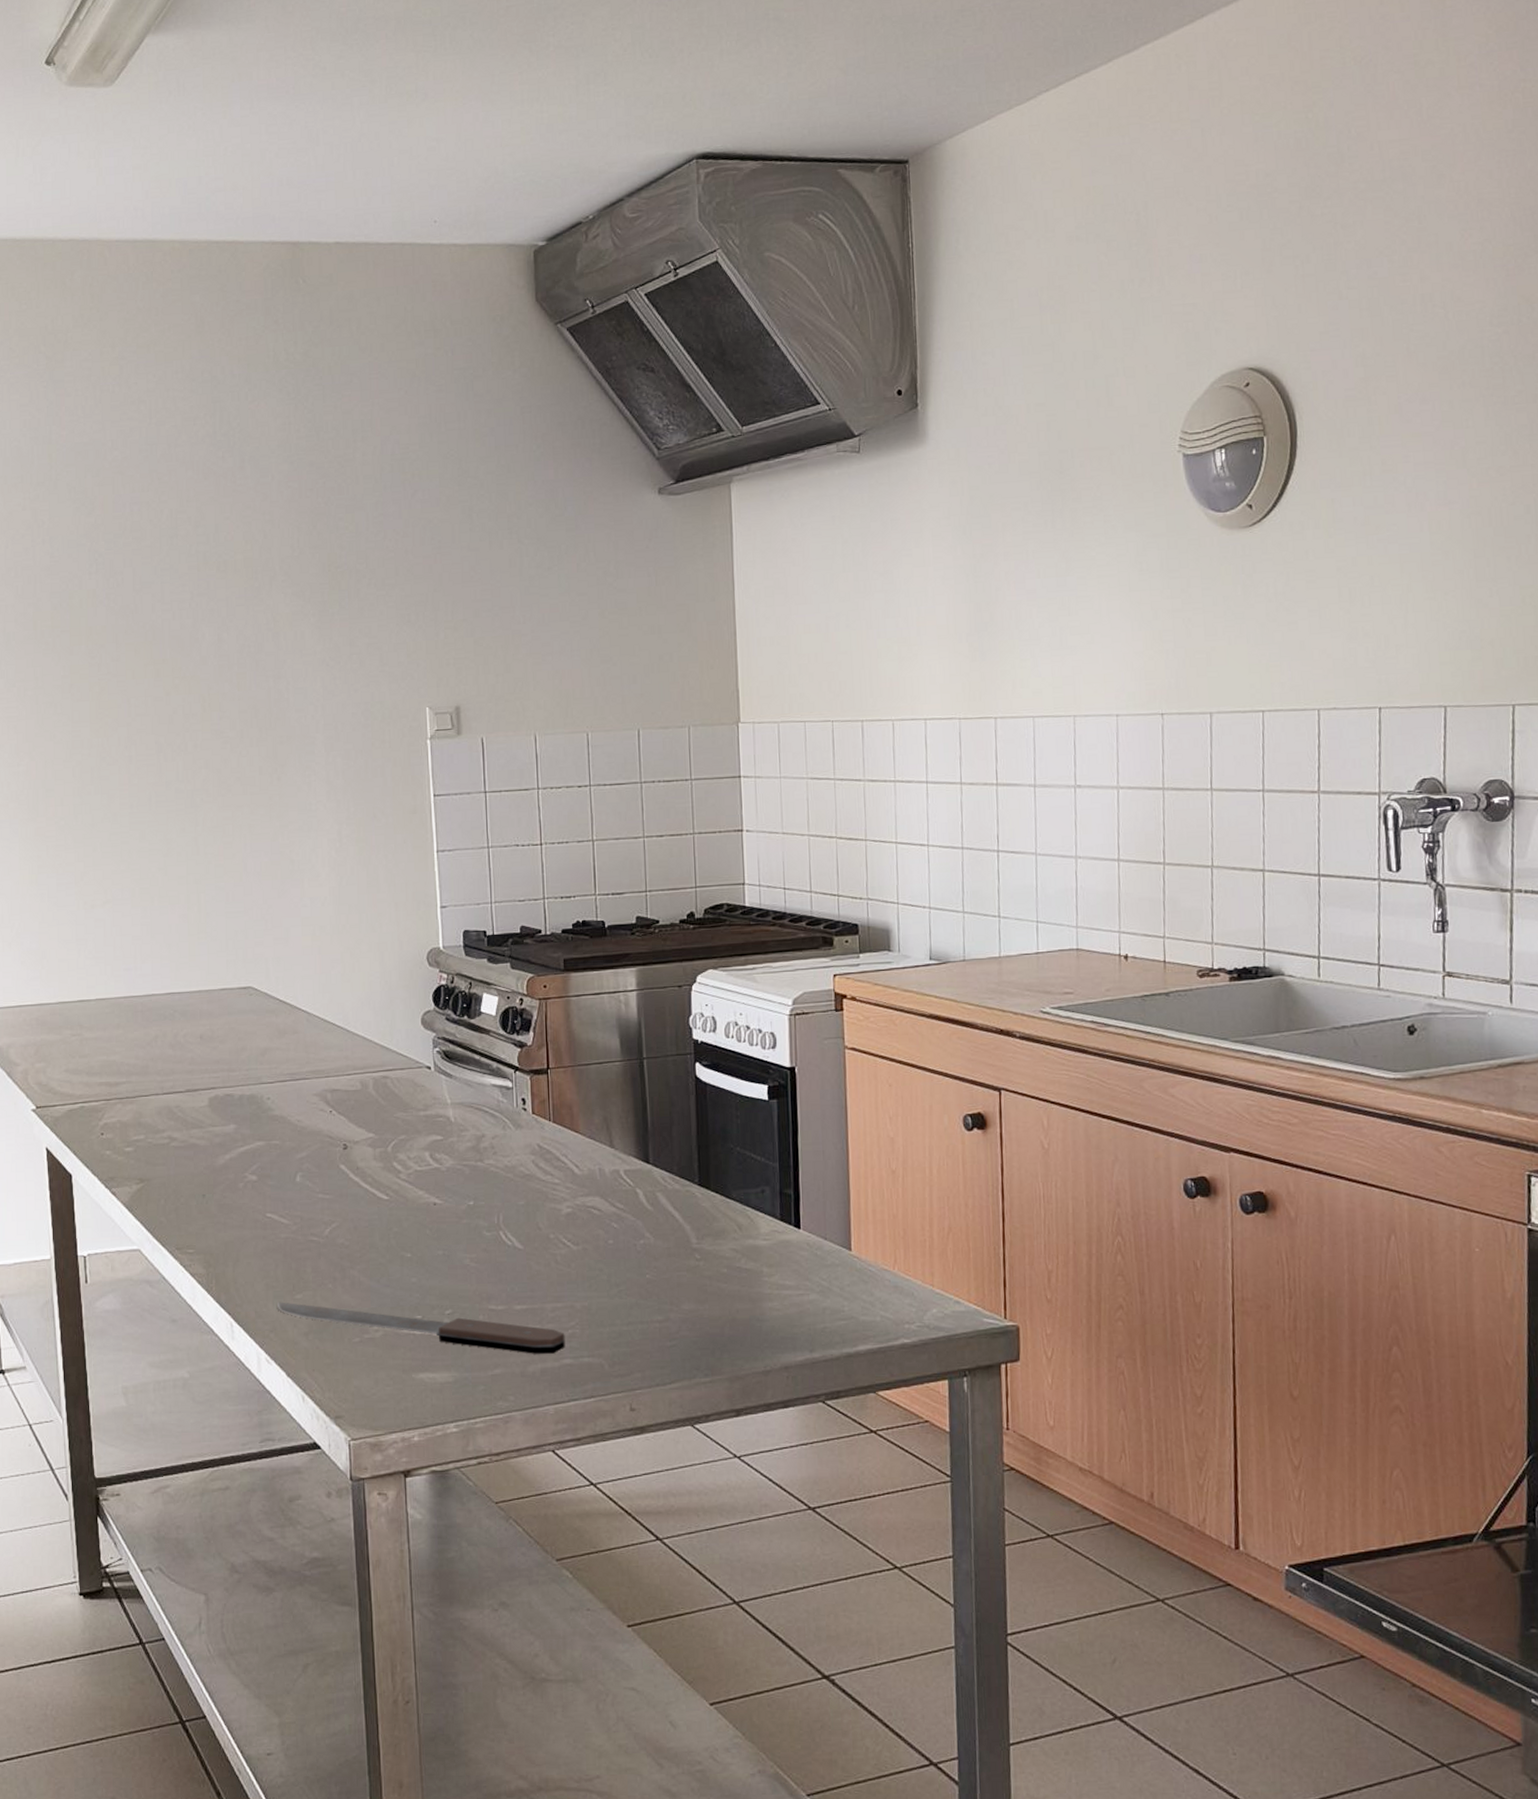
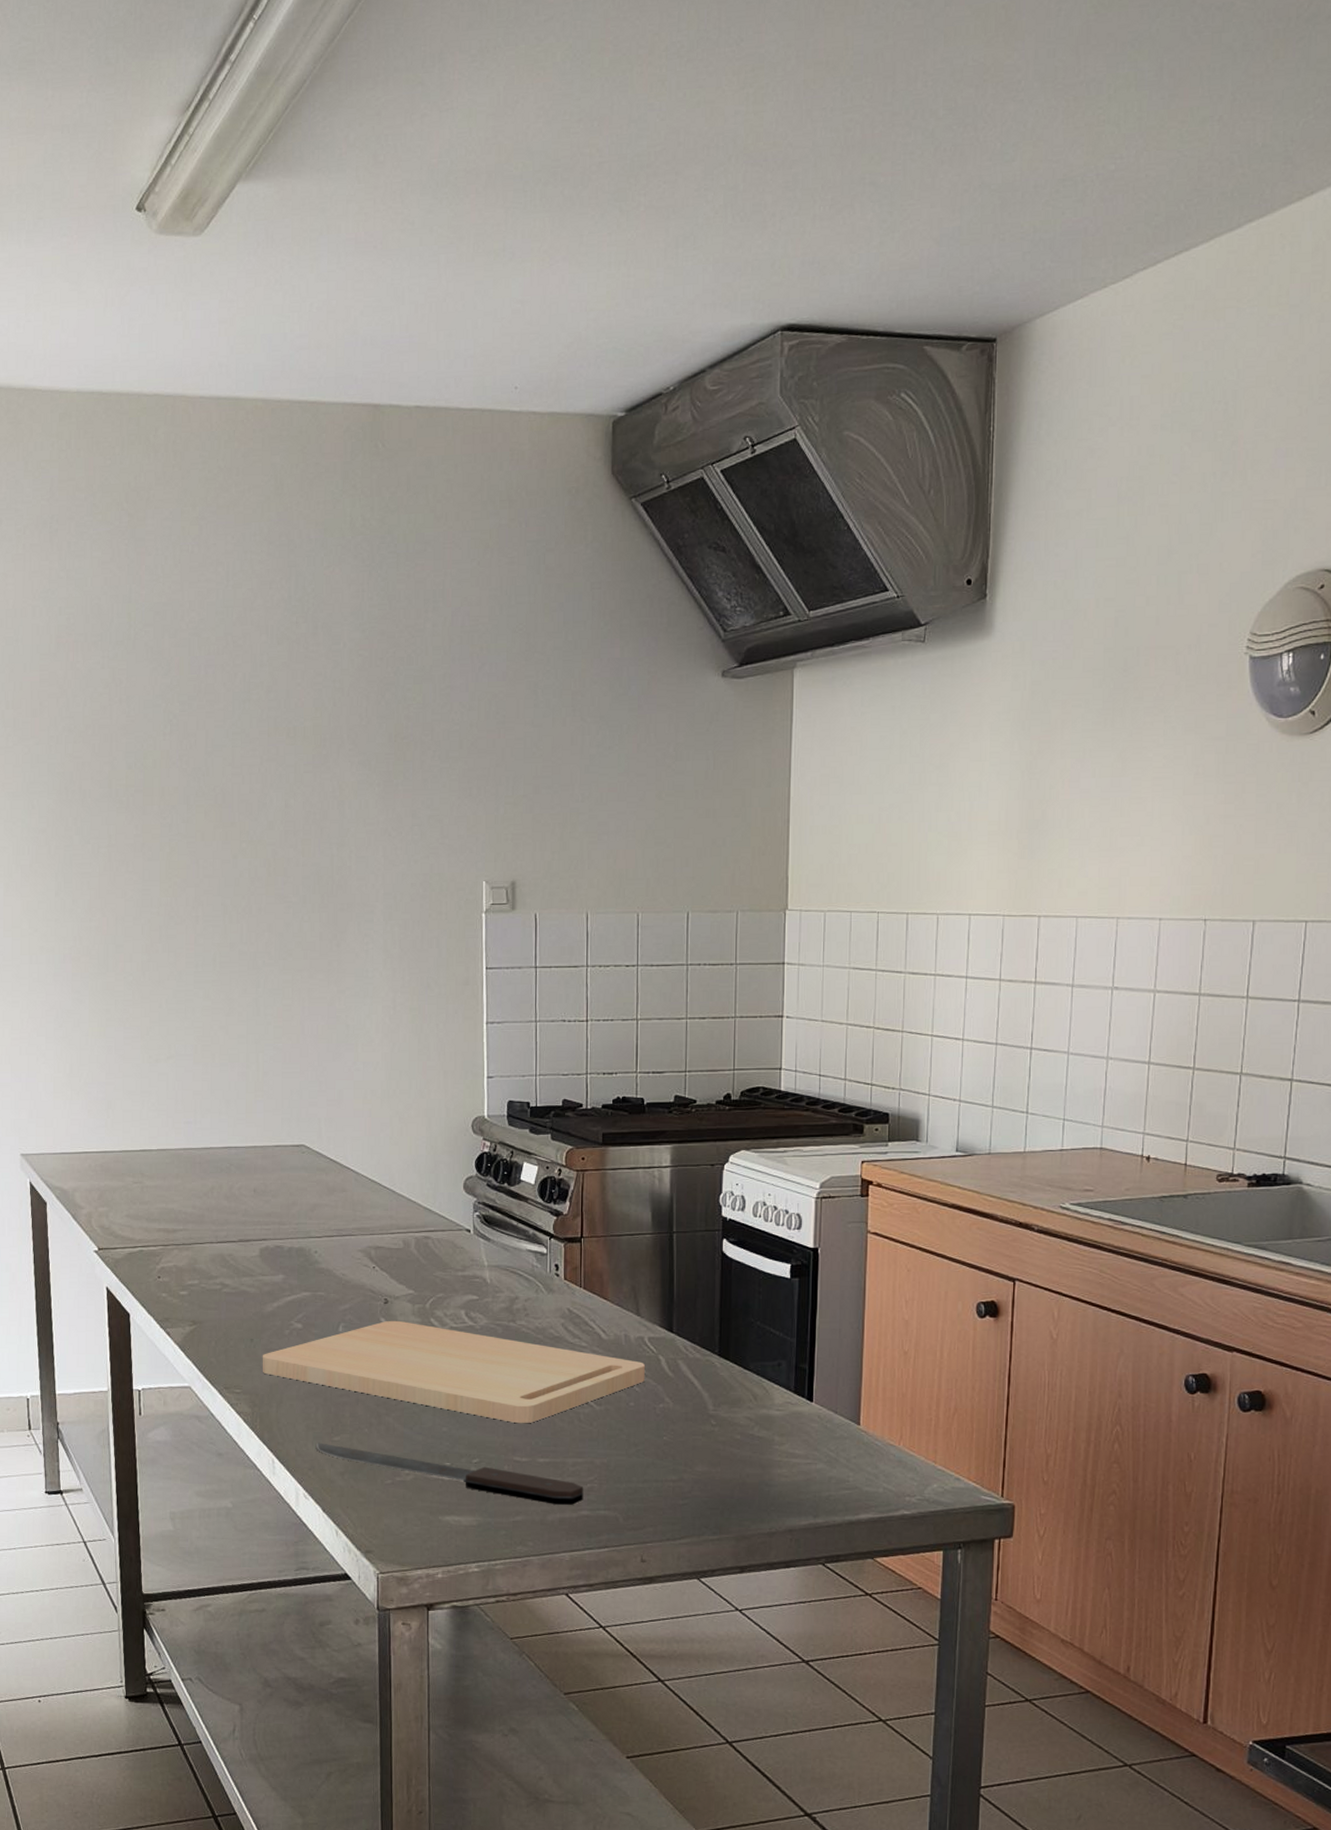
cutting board: none [215,1166,623,1270] -> present [262,1320,646,1424]

